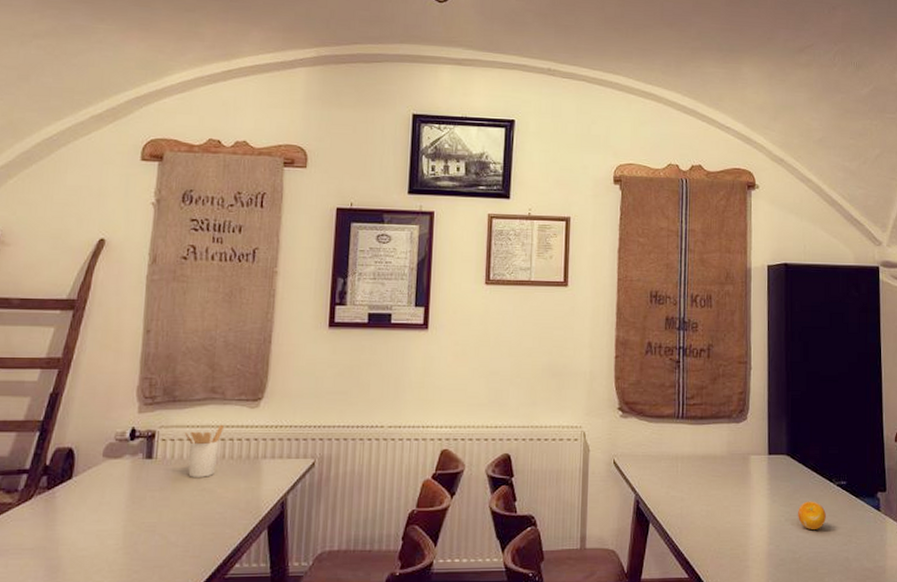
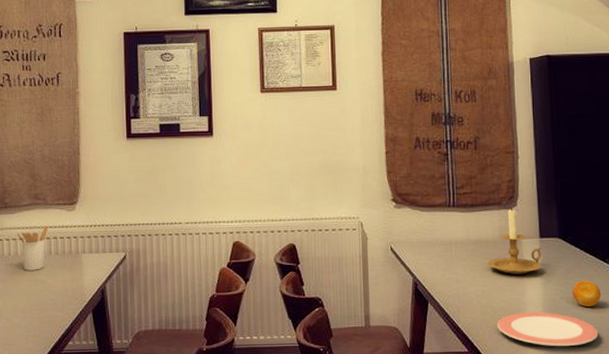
candle holder: none [714,421,769,494] -> present [487,207,542,275]
plate: none [720,534,822,573] -> present [497,311,599,347]

